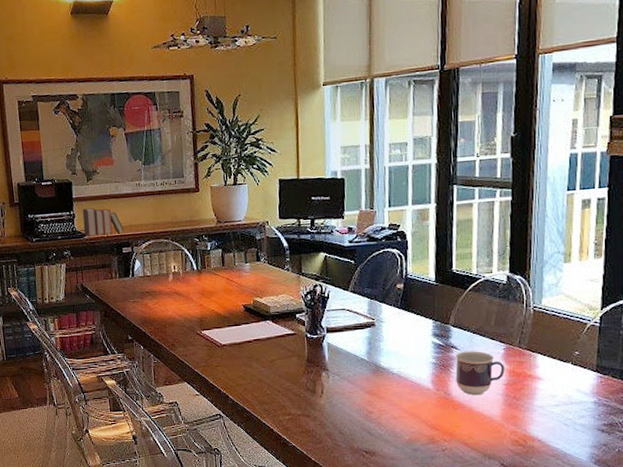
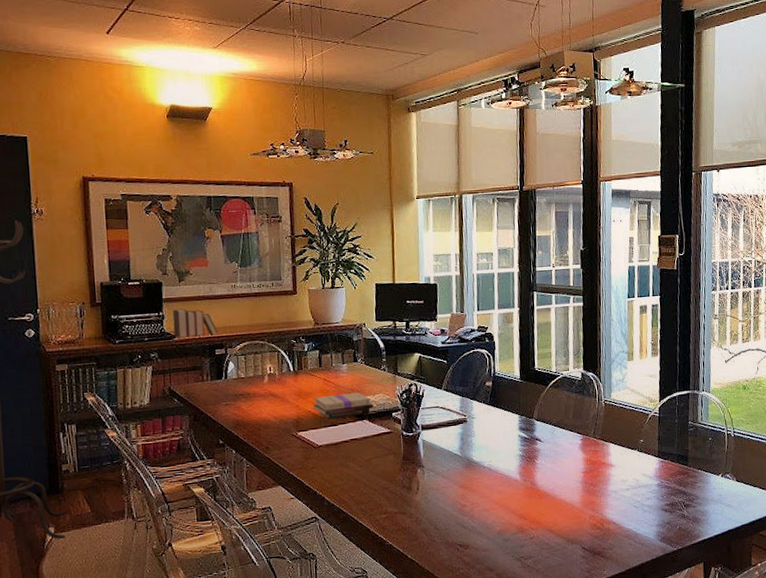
books: none [216,292,277,319] -> present [313,392,374,420]
cup: present [455,351,505,396] -> none [540,442,582,484]

